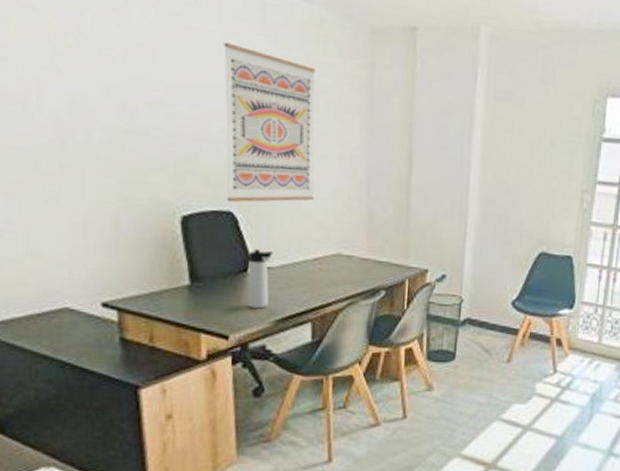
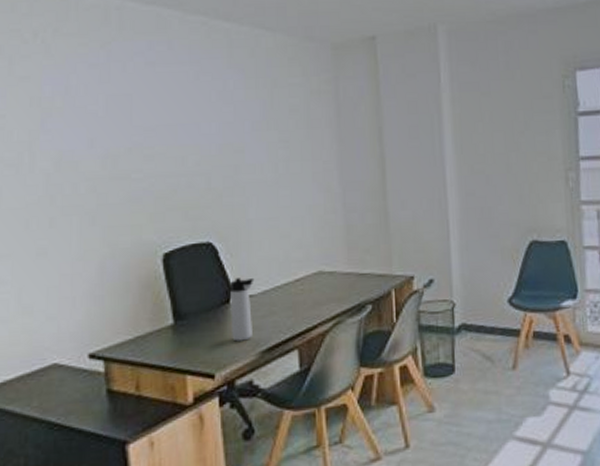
wall art: present [224,42,316,203] -> none [196,80,291,233]

